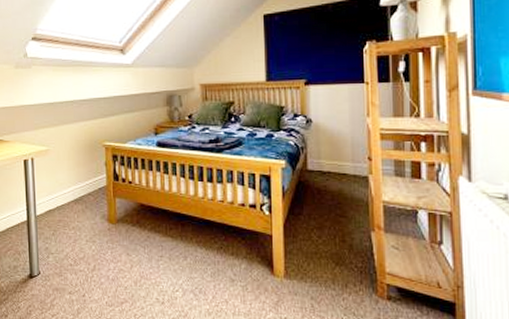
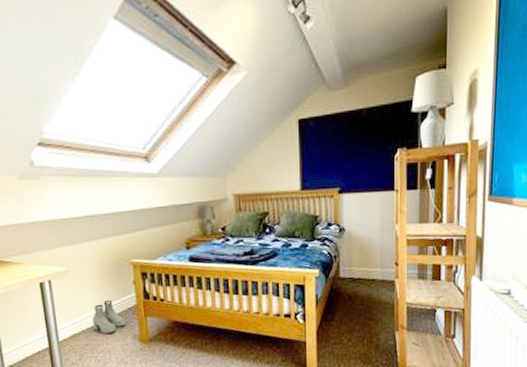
boots: none [66,179,96,211] -> present [92,299,126,334]

